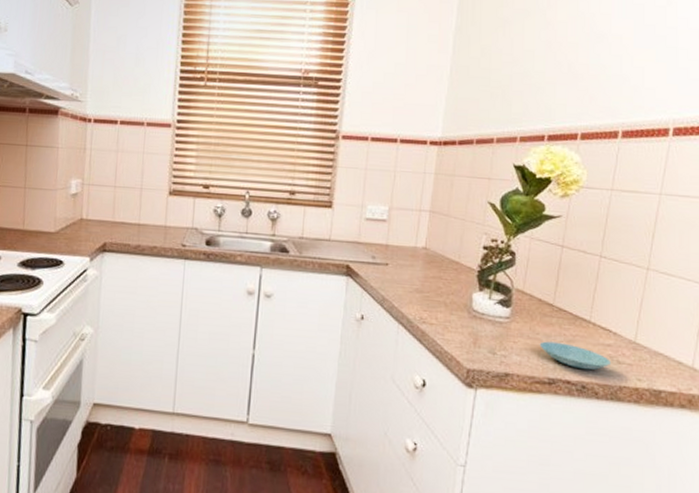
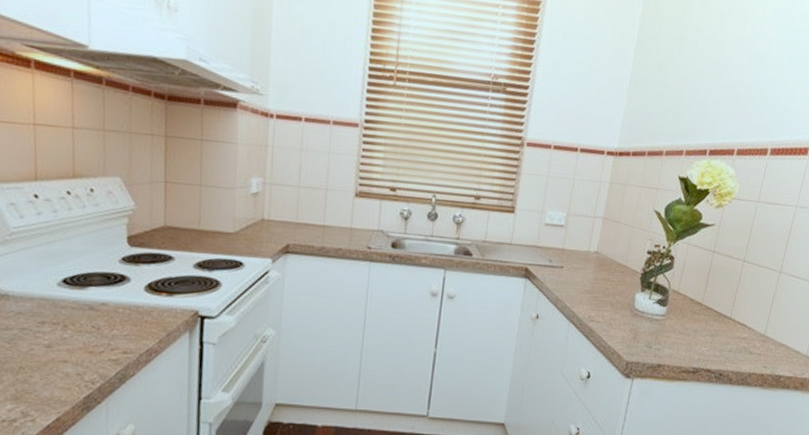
saucer: present [539,341,611,371] -> none [688,336,744,360]

